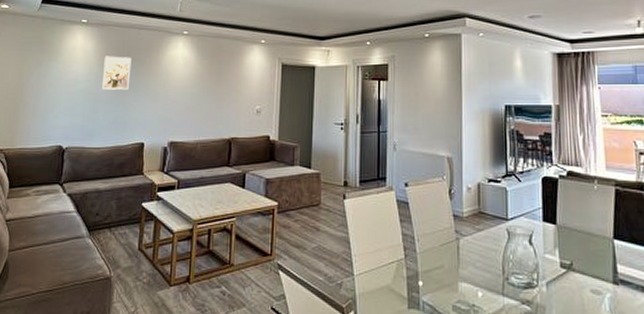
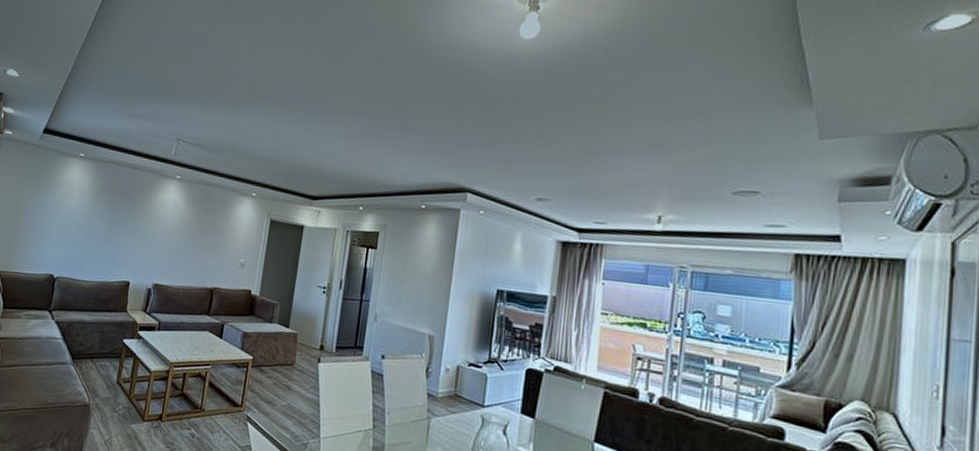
wall art: present [101,56,132,90] -> none [93,192,124,228]

